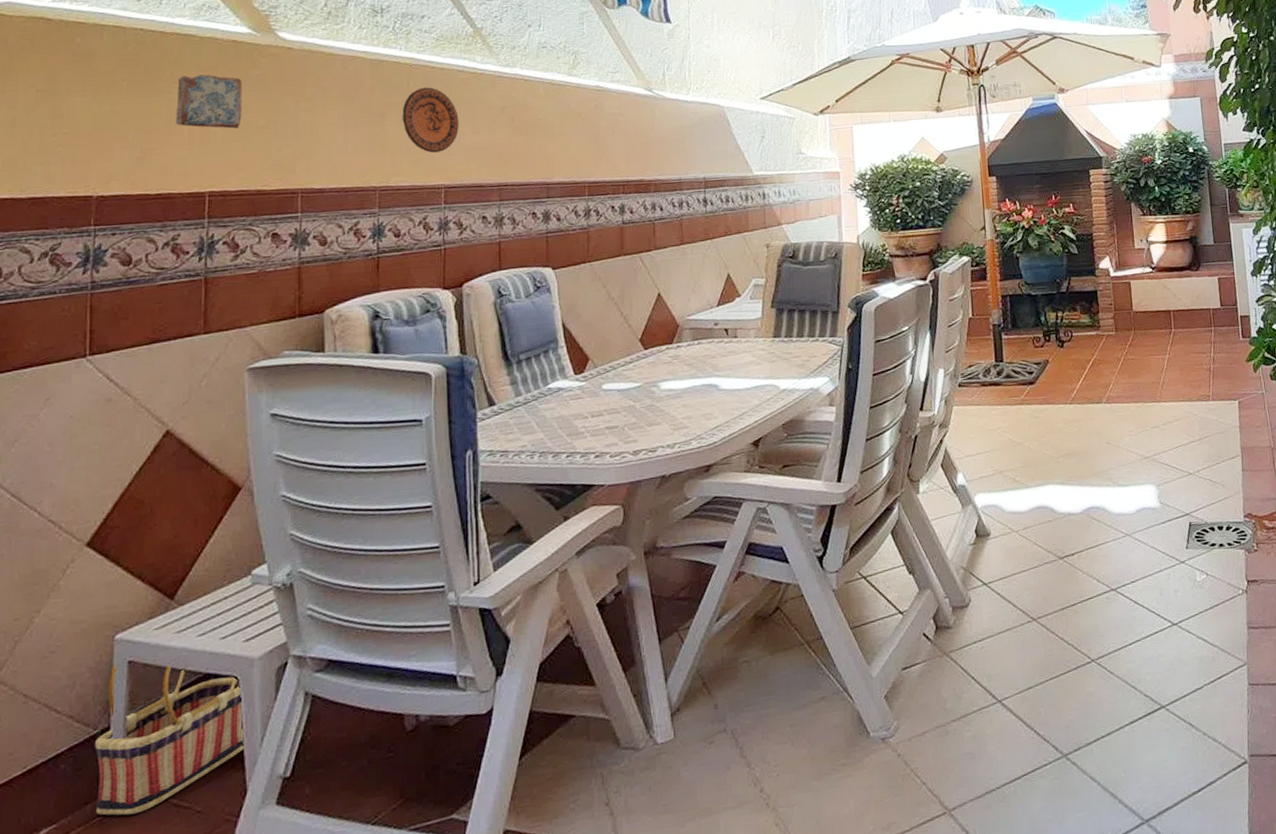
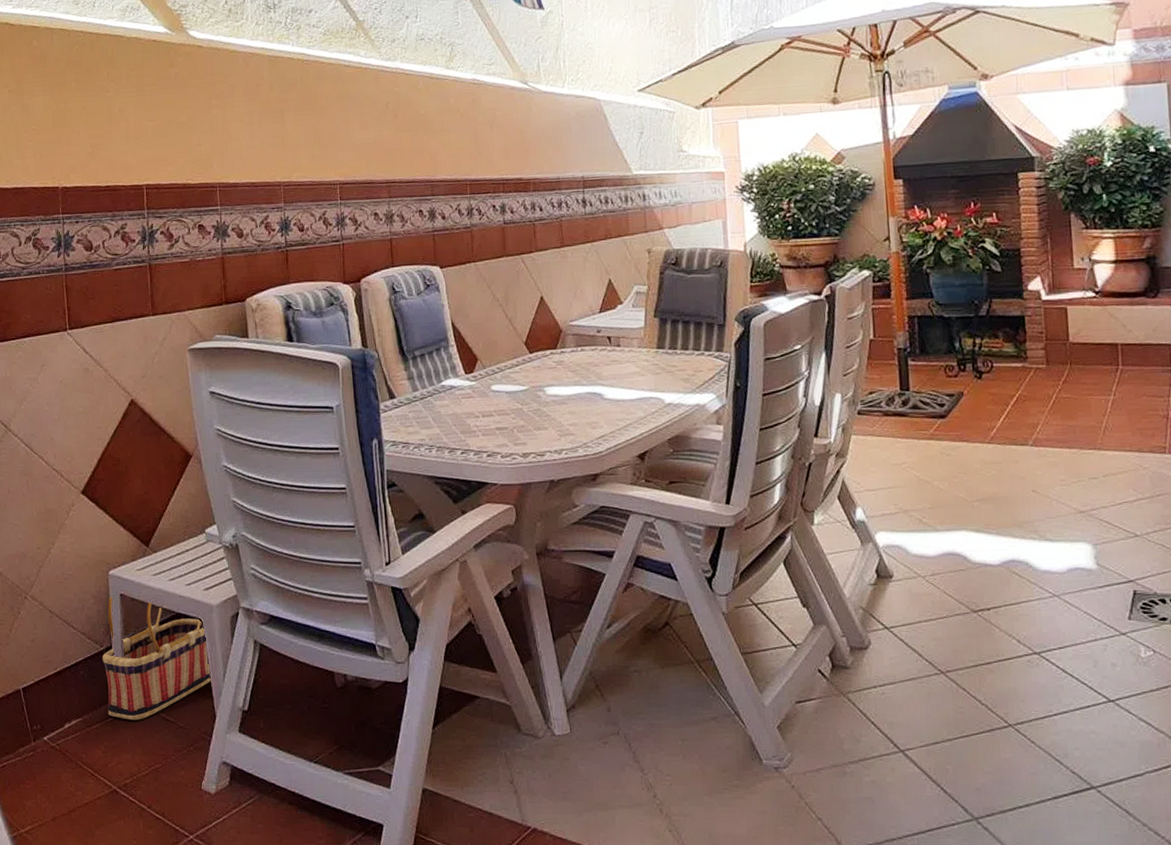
ceramic tile: present [176,74,242,129] -> none [113,73,166,125]
decorative plate: present [402,87,459,153] -> none [298,82,349,149]

